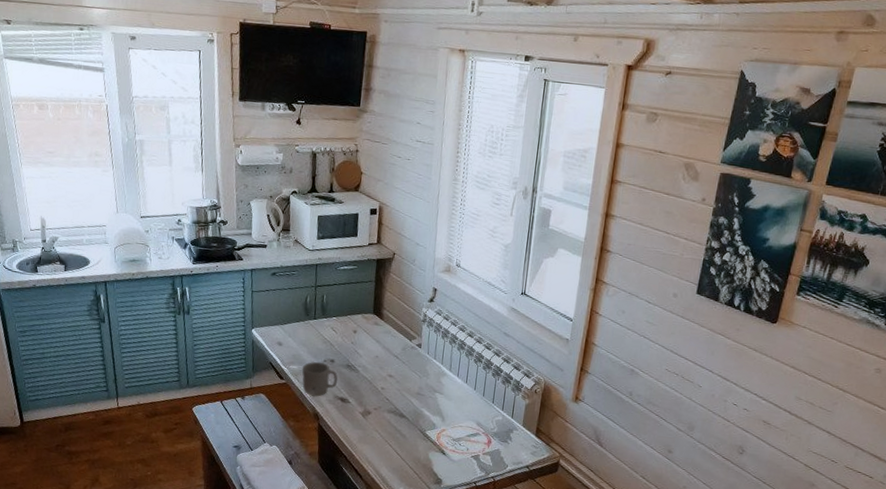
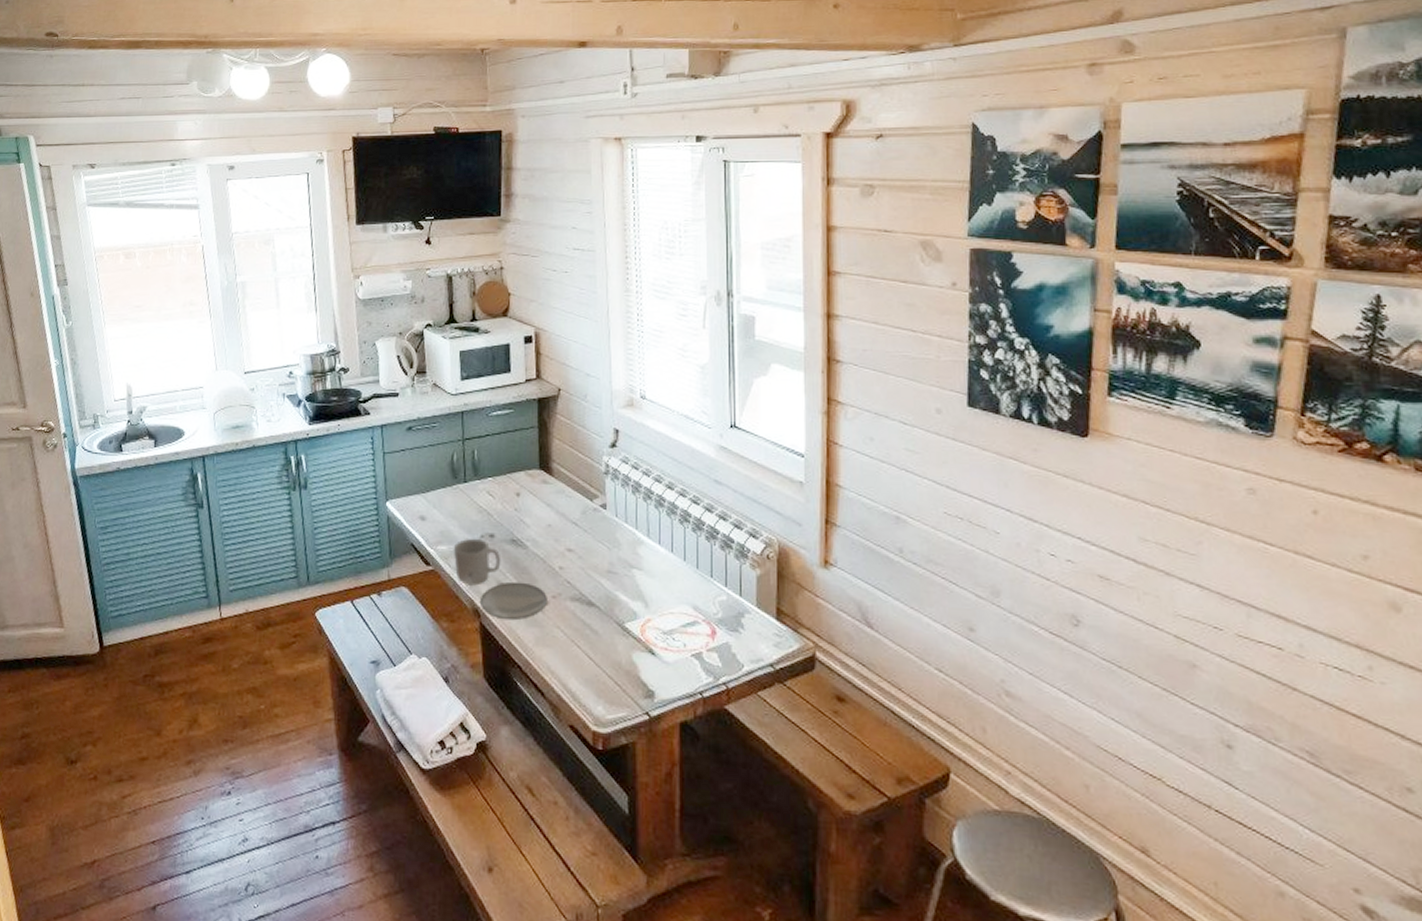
plate: none [319,395,371,424] -> present [479,581,547,621]

